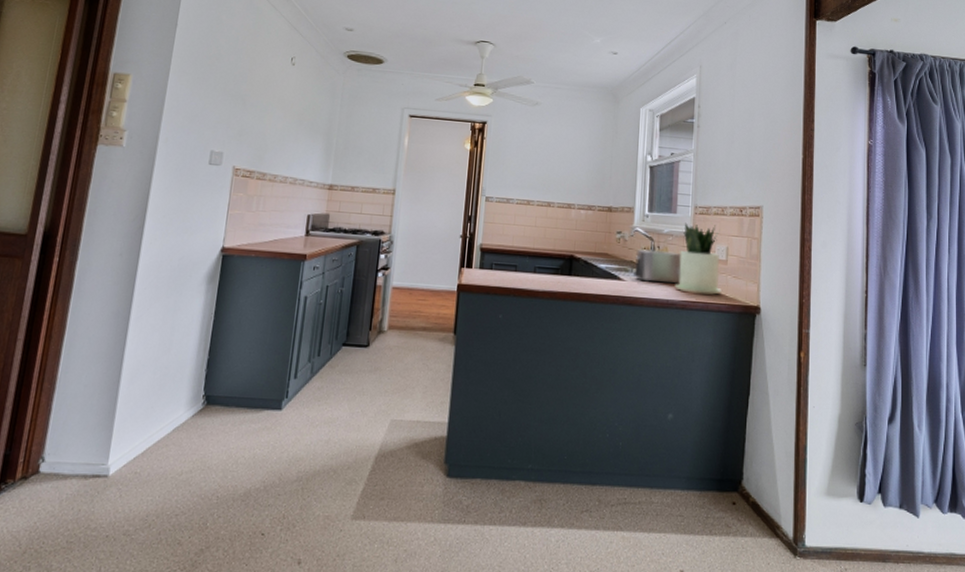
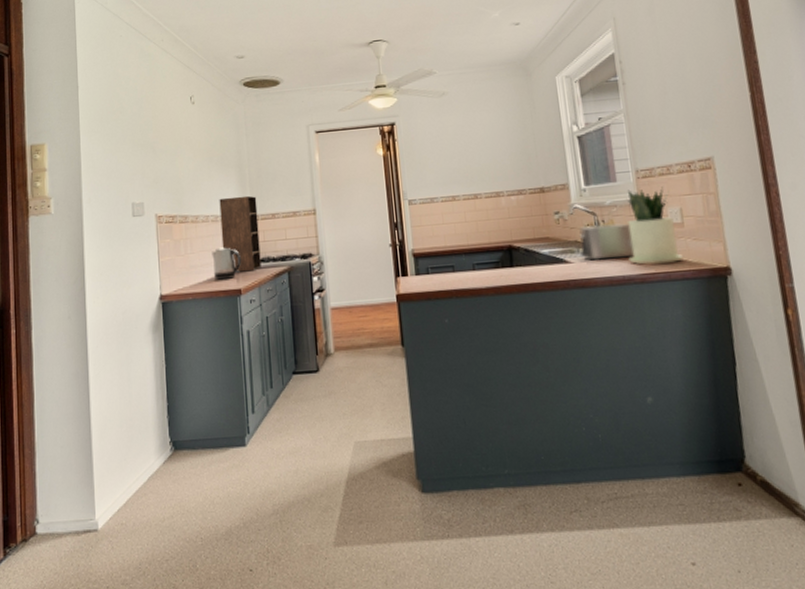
kettle: none [280,210,313,243] -> present [211,247,242,280]
spice rack: none [295,162,339,239] -> present [219,195,262,273]

